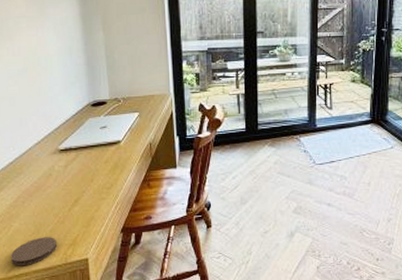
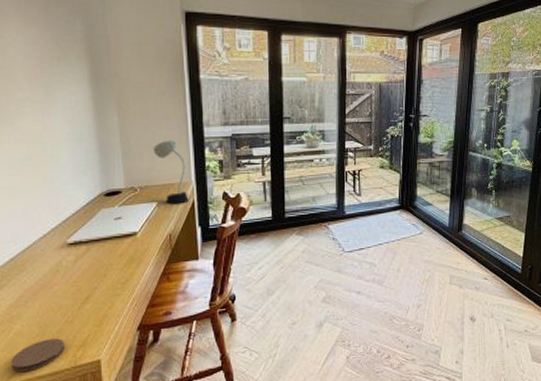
desk lamp: none [135,54,168,115] -> present [153,140,189,204]

